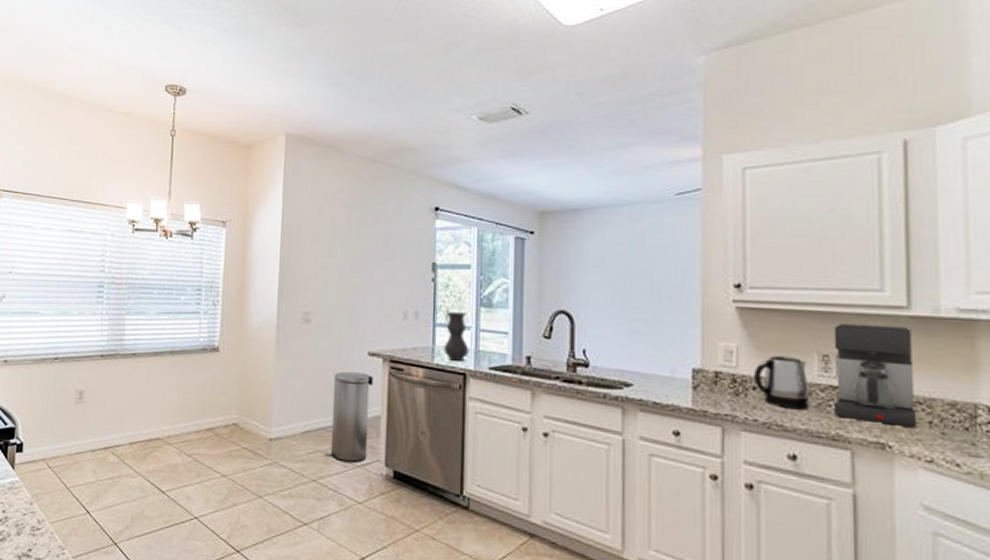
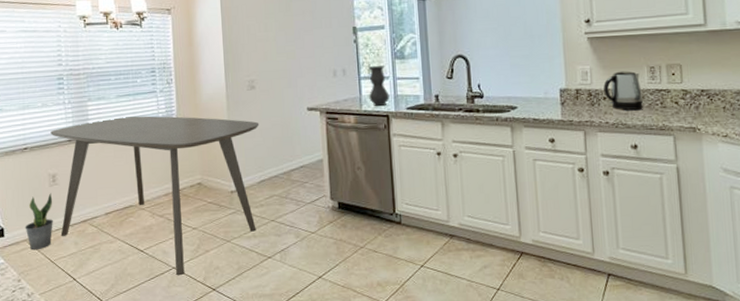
potted plant: none [44,411,77,473] -> present [25,193,54,250]
dining table: none [80,336,311,528] -> present [50,116,260,276]
pedal bin: present [324,371,373,463] -> none [279,125,315,202]
coffee maker: present [834,323,917,427] -> none [656,39,716,113]

